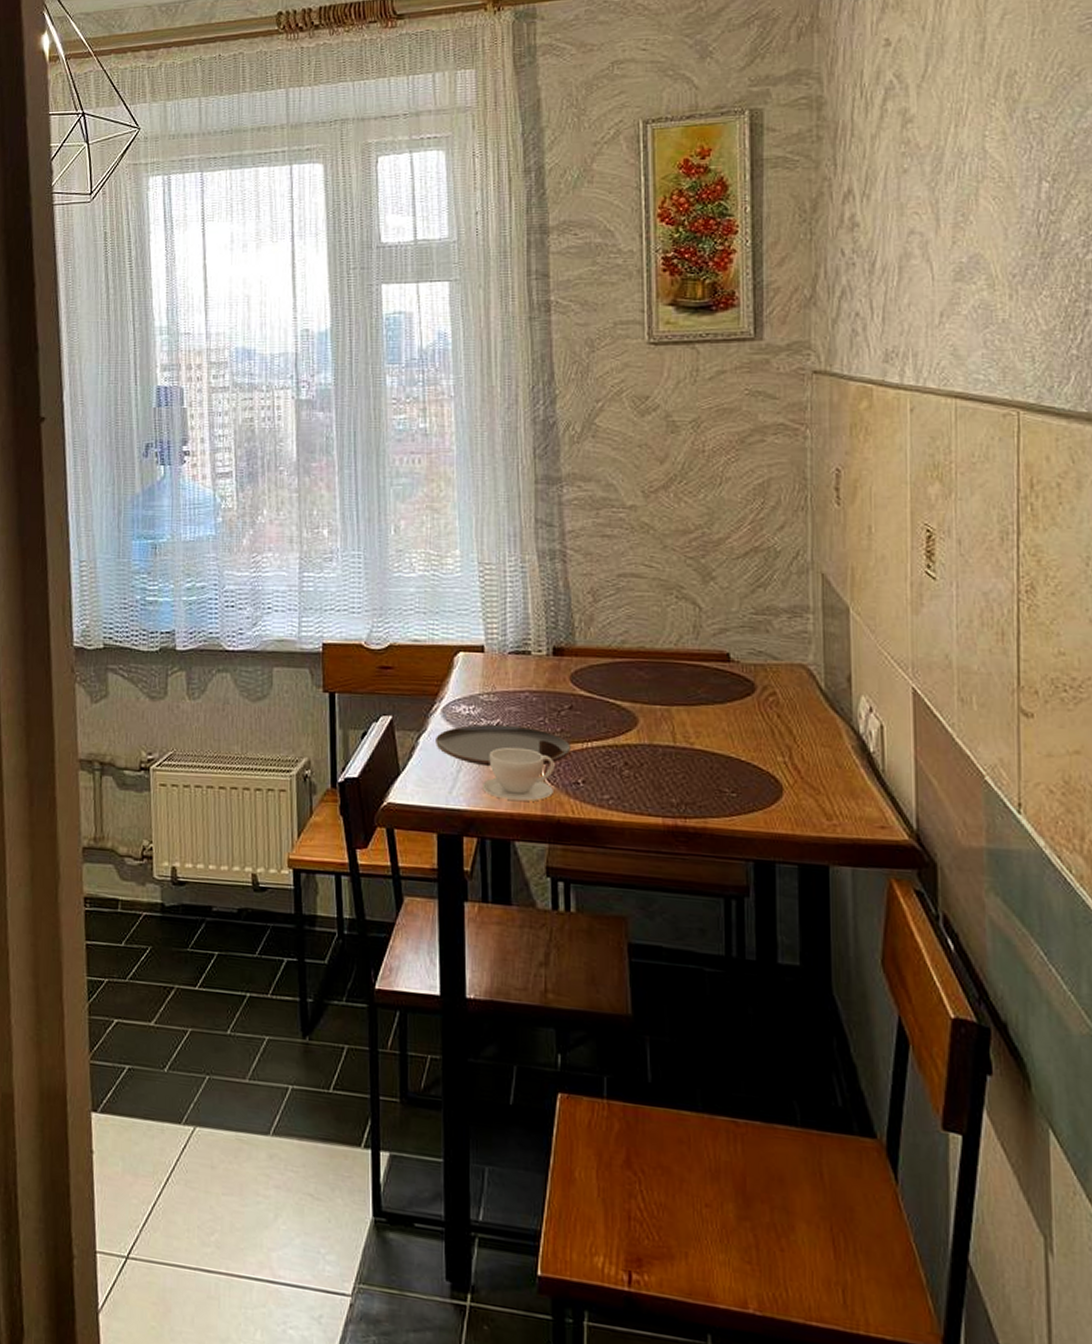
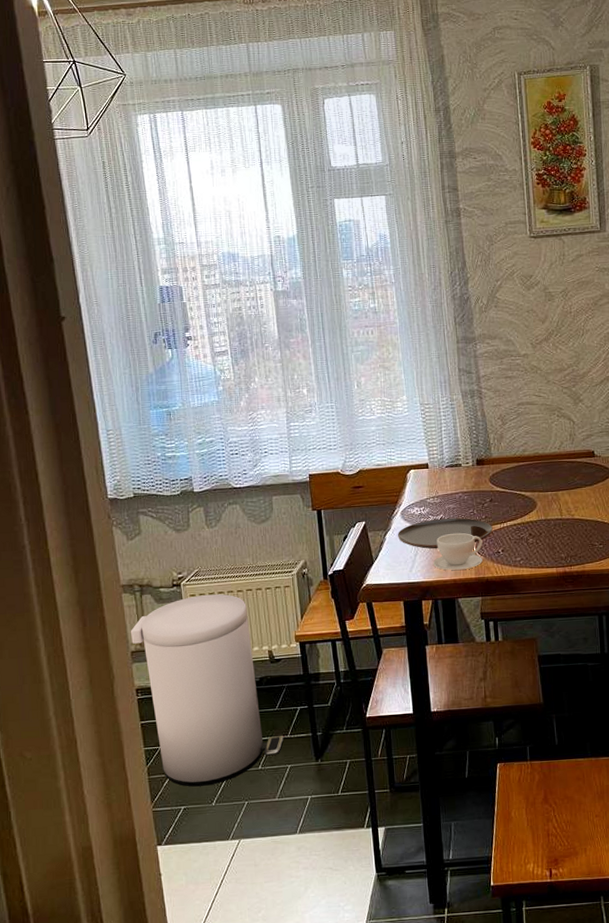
pedal bin: none [84,786,264,1044] -> present [130,594,285,787]

